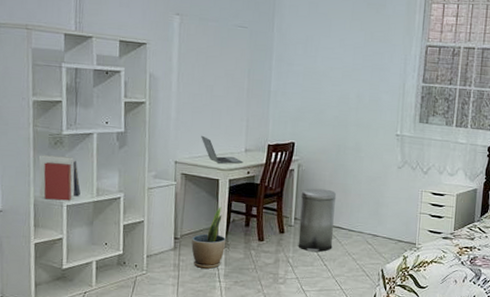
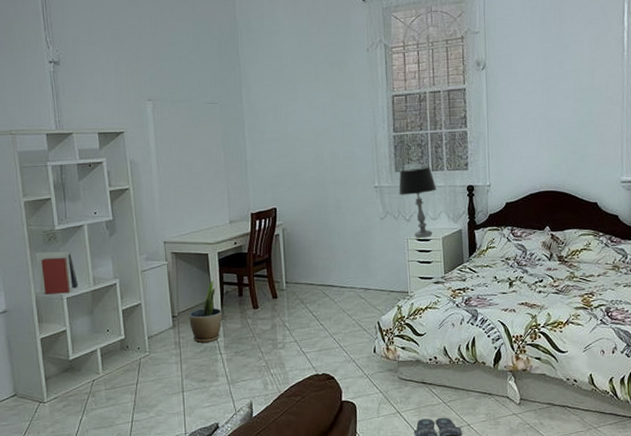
laptop: present [201,135,244,165] -> none [186,213,229,239]
pedal bin: present [298,188,337,252] -> none [288,249,326,313]
table lamp: none [420,121,458,193] -> present [399,167,436,238]

